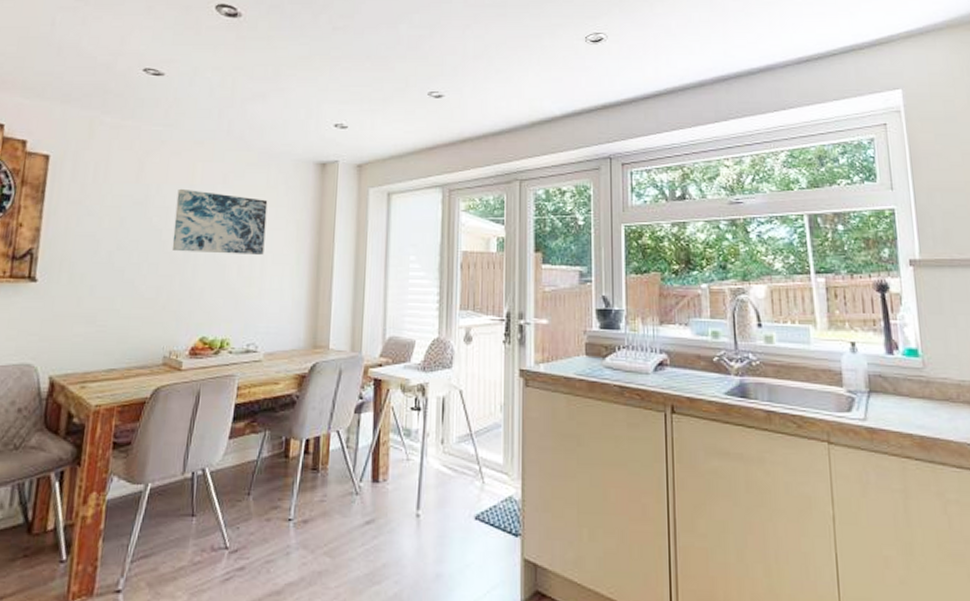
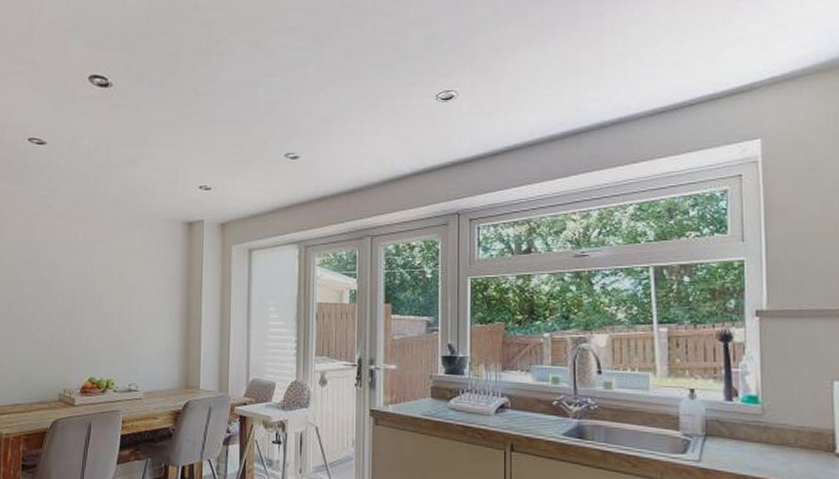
wall art: present [172,188,268,255] -> none [61,247,142,306]

